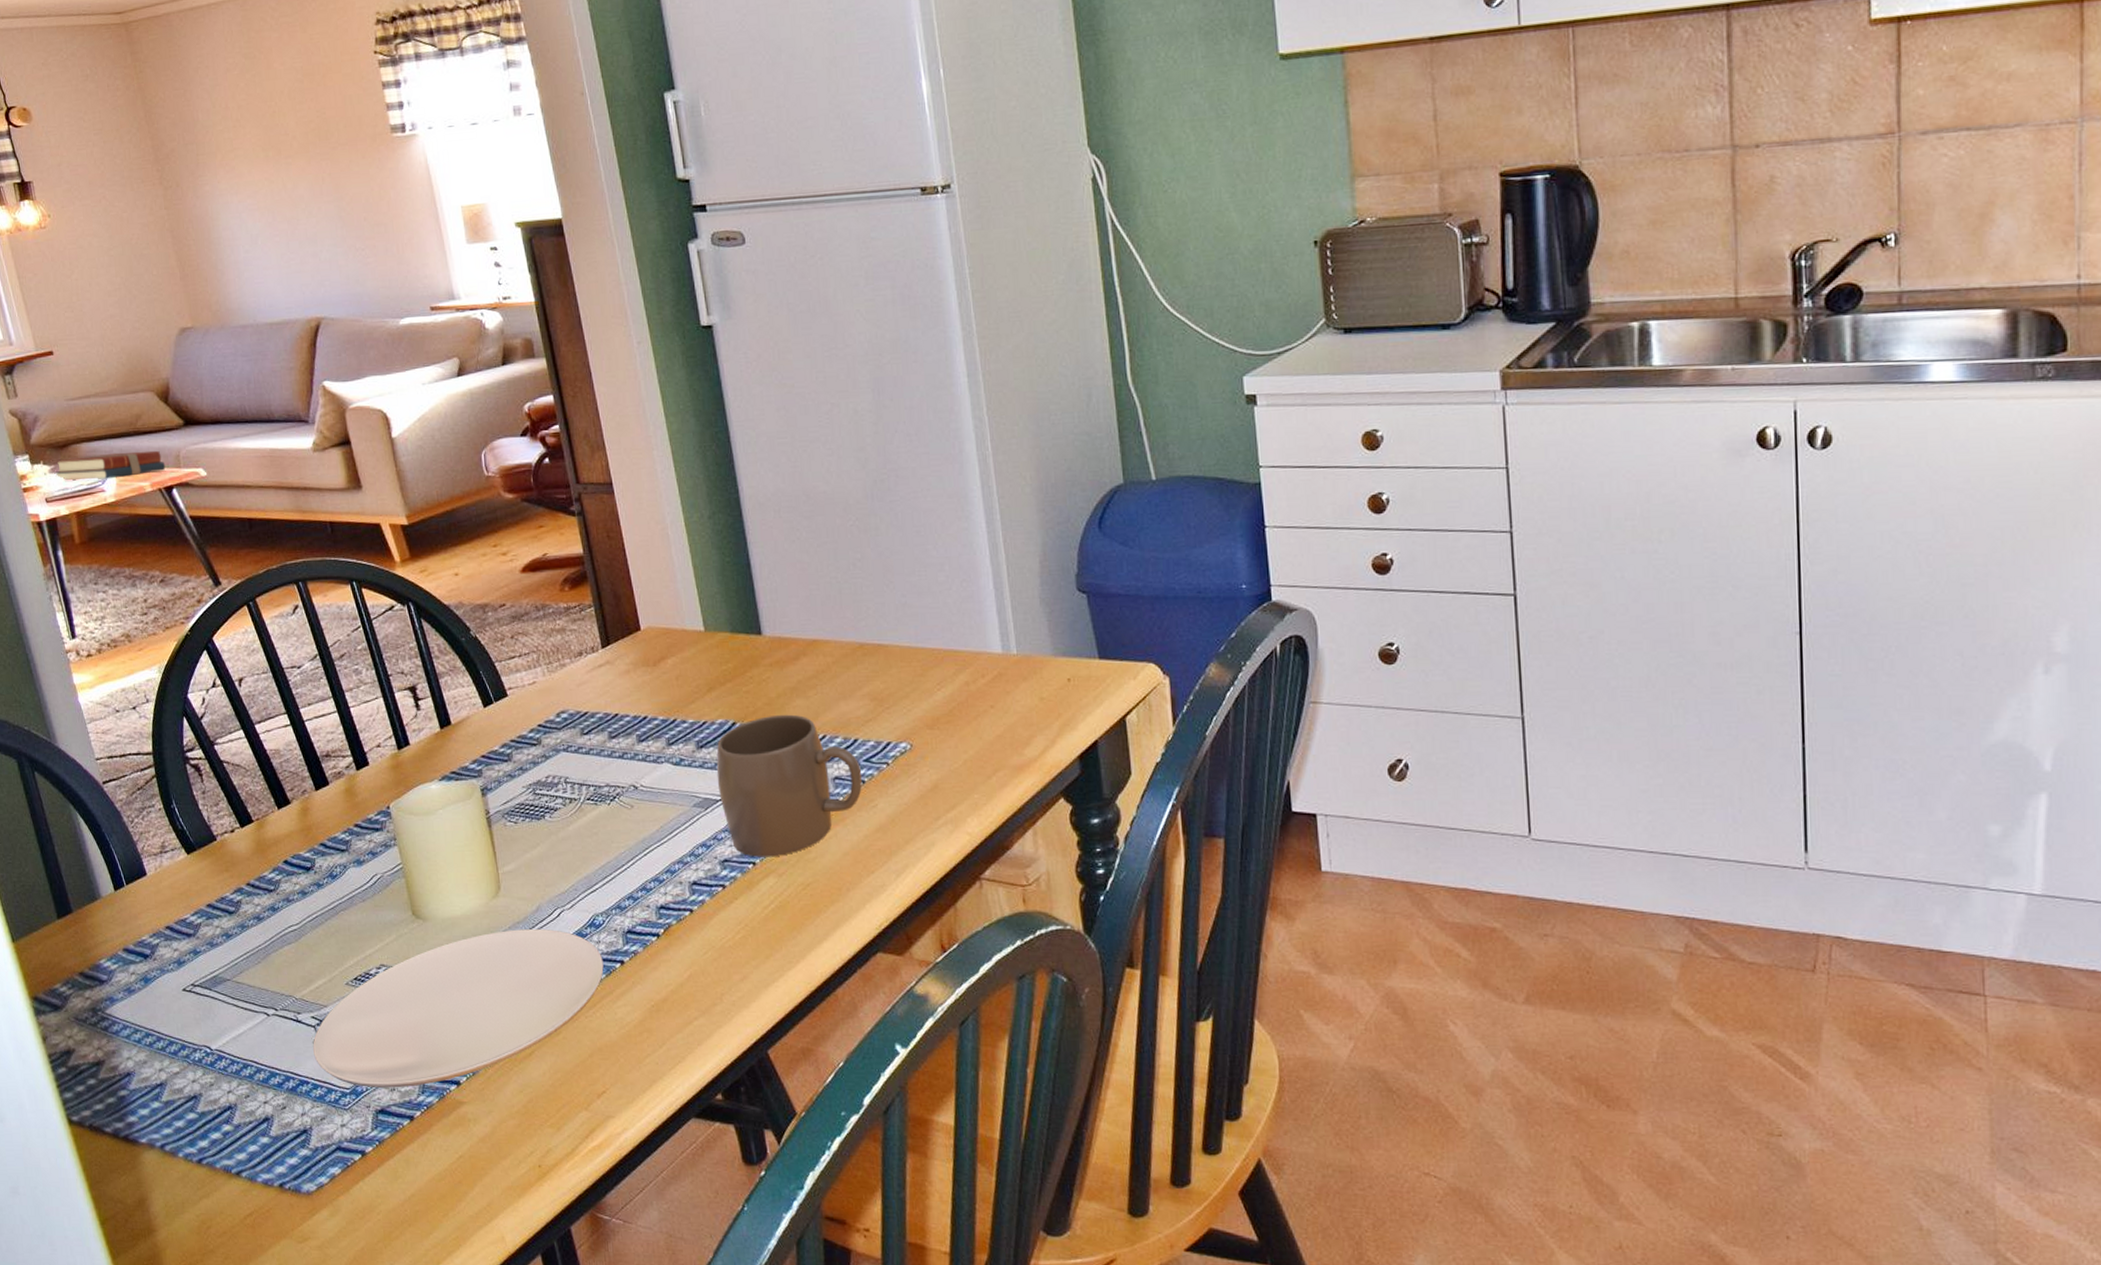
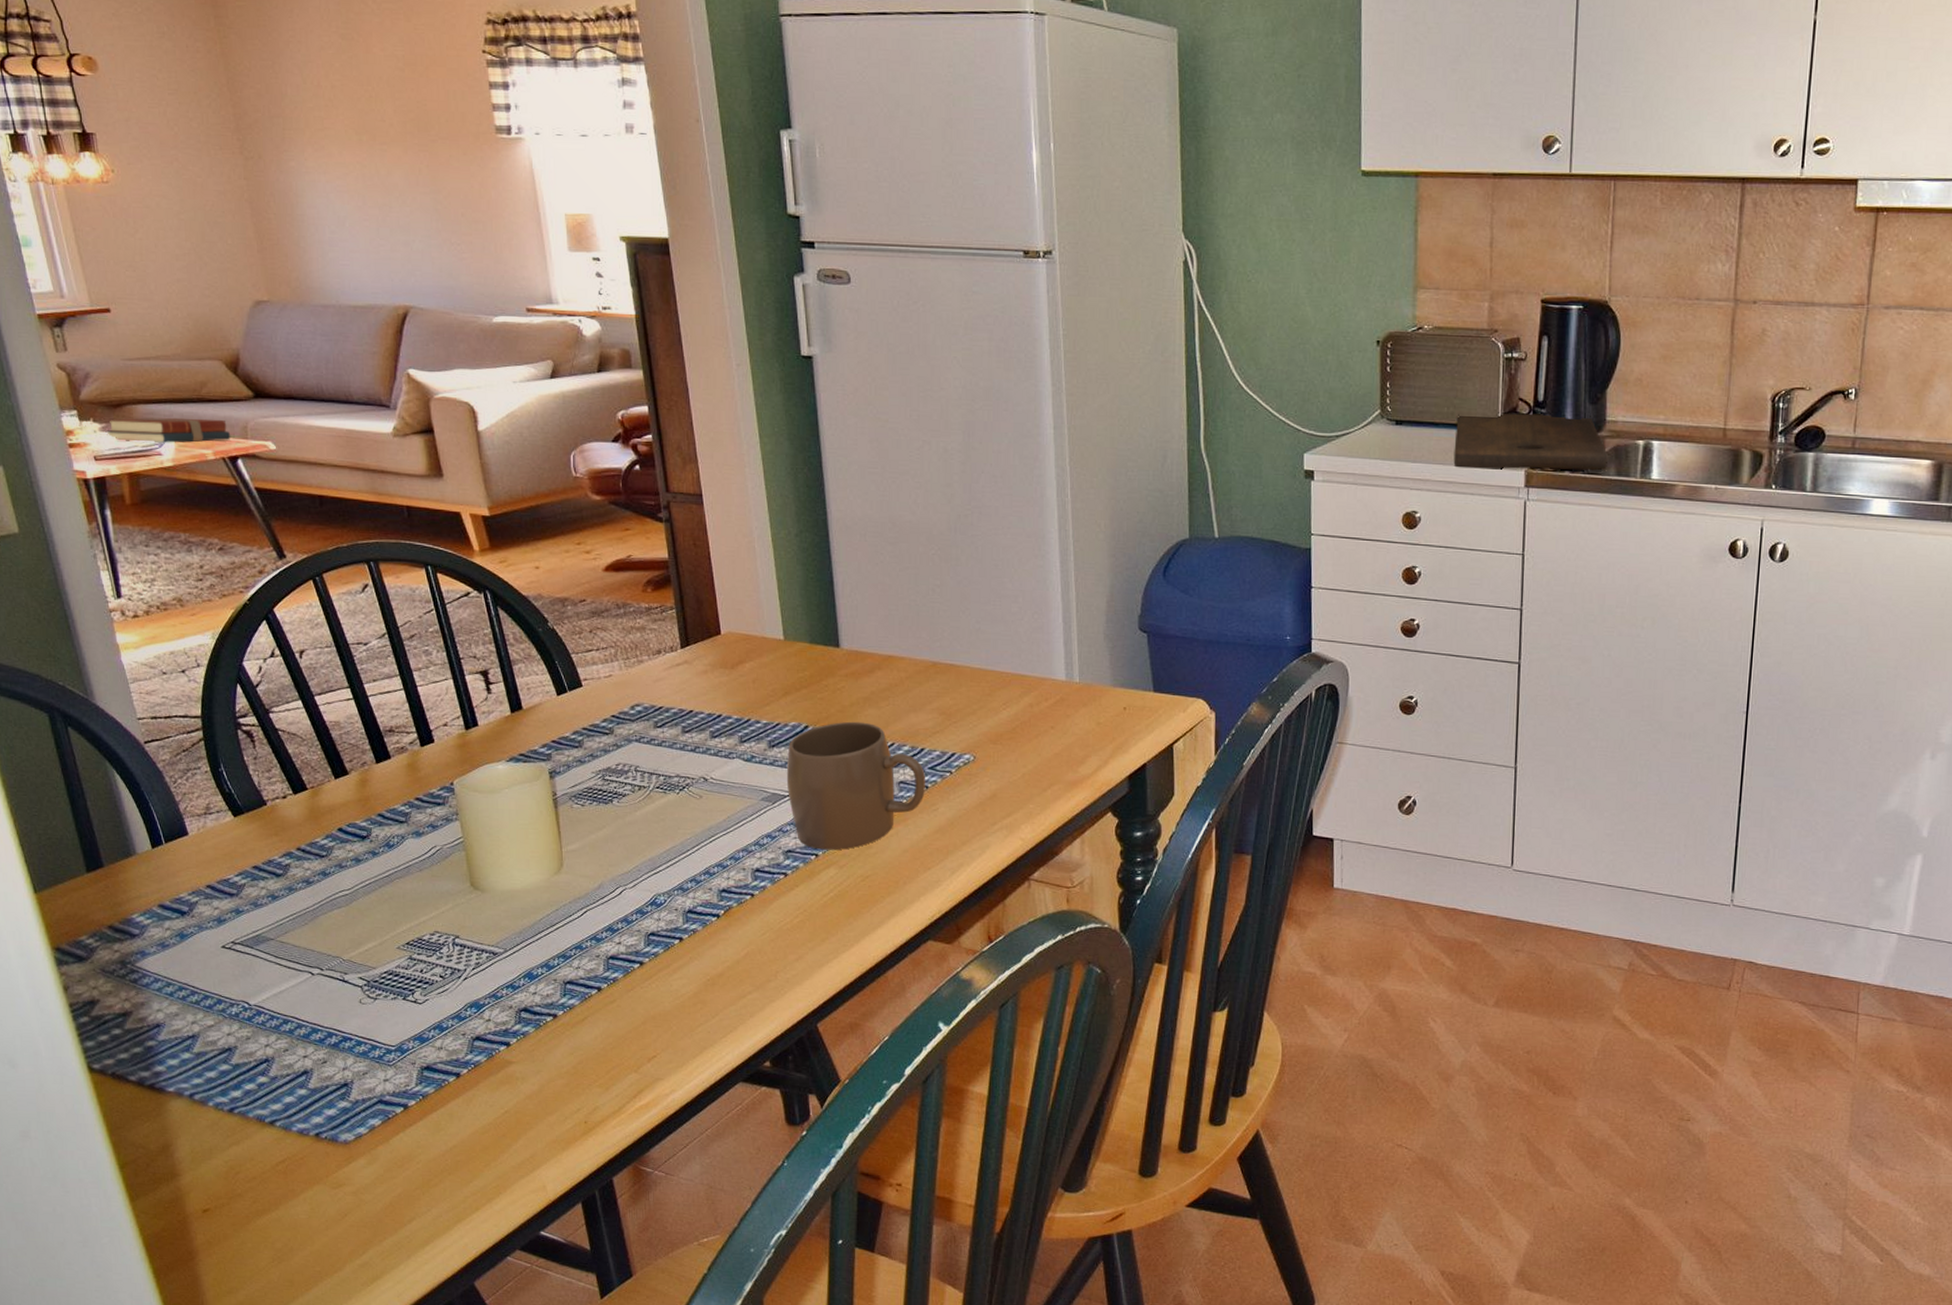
plate: present [313,929,604,1088] -> none [359,904,662,1047]
cutting board: none [1414,300,1597,375] -> present [1453,413,1608,471]

